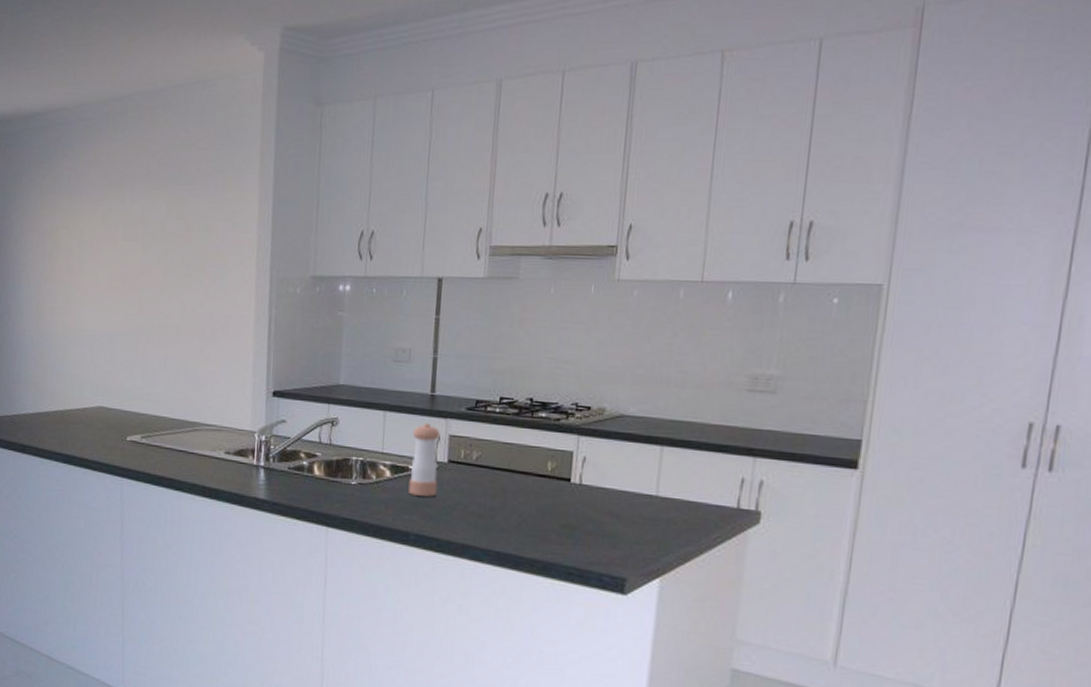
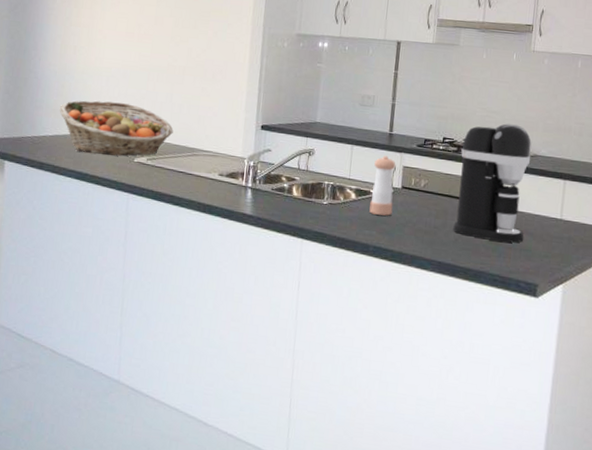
fruit basket: none [39,370,170,435] -> present [59,100,173,156]
coffee maker: none [515,376,617,527] -> present [453,123,532,243]

